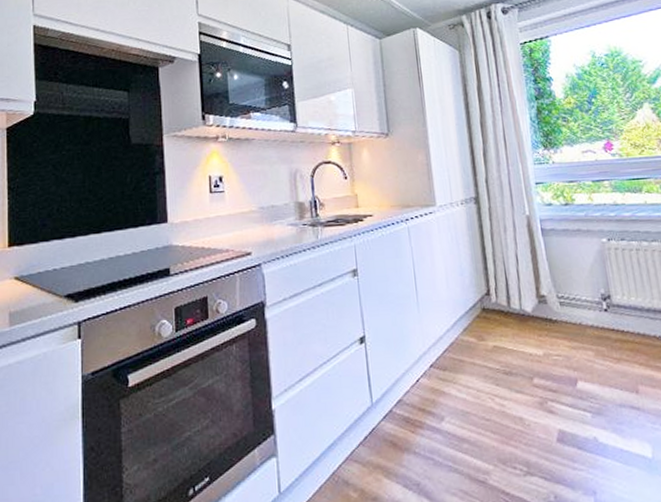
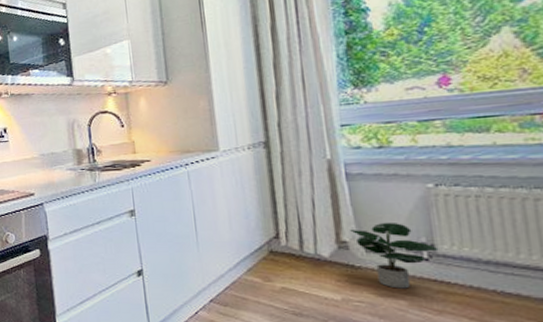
potted plant: none [547,275,614,340] -> present [350,222,439,289]

